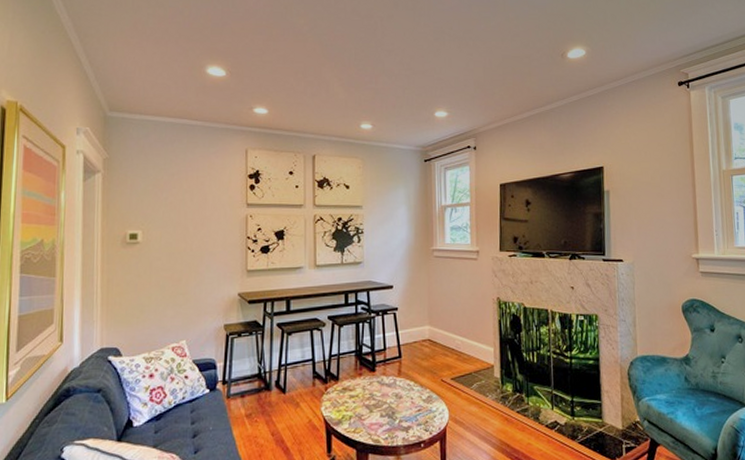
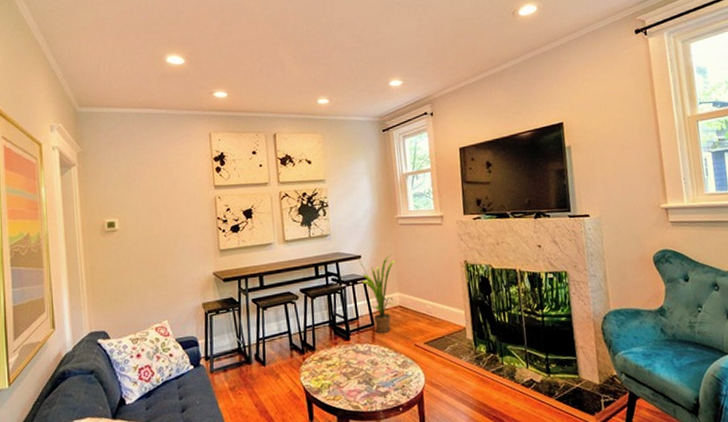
house plant: none [388,285,429,366] -> present [356,255,396,333]

